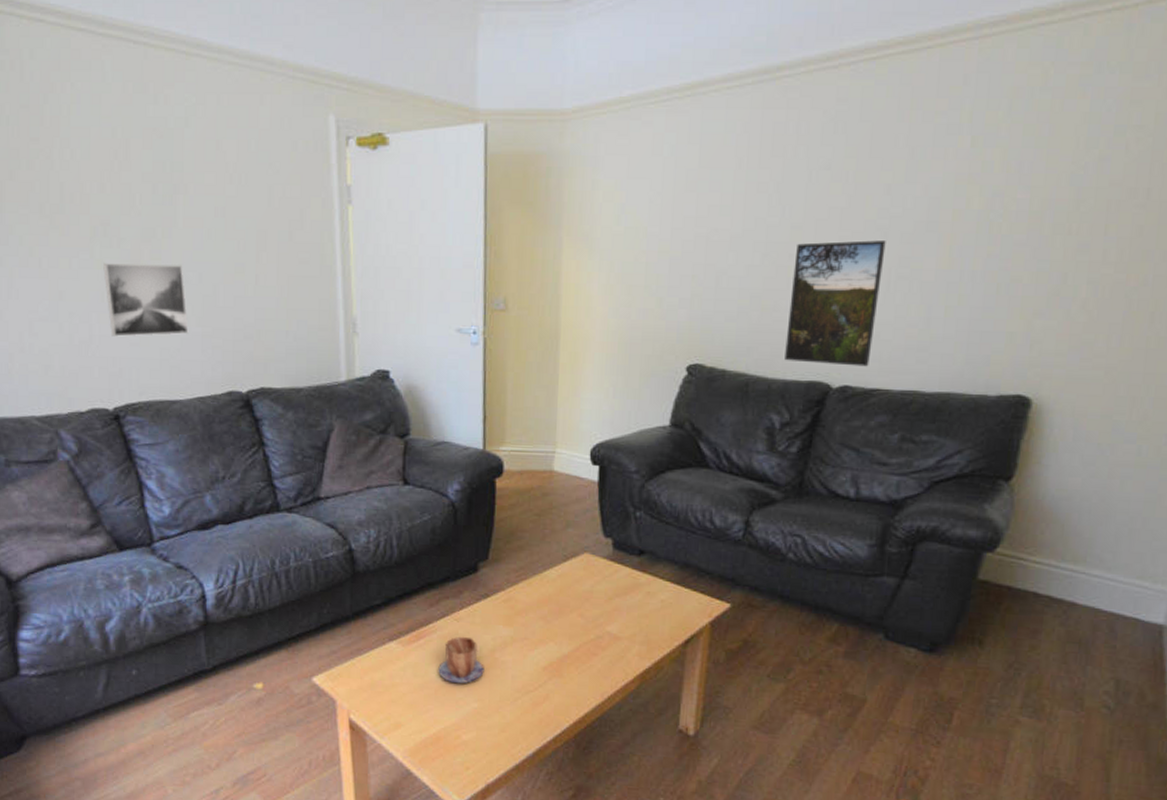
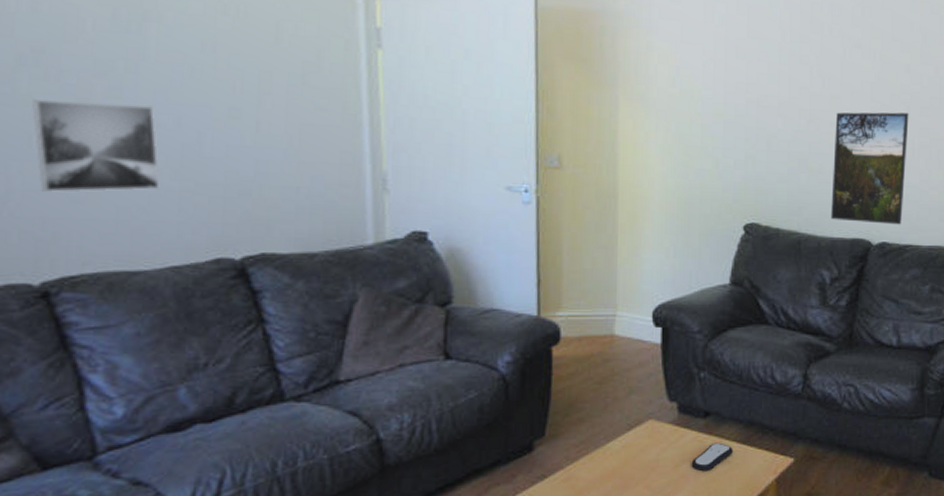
remote control: none [624,580,667,608] -> present [691,442,734,472]

